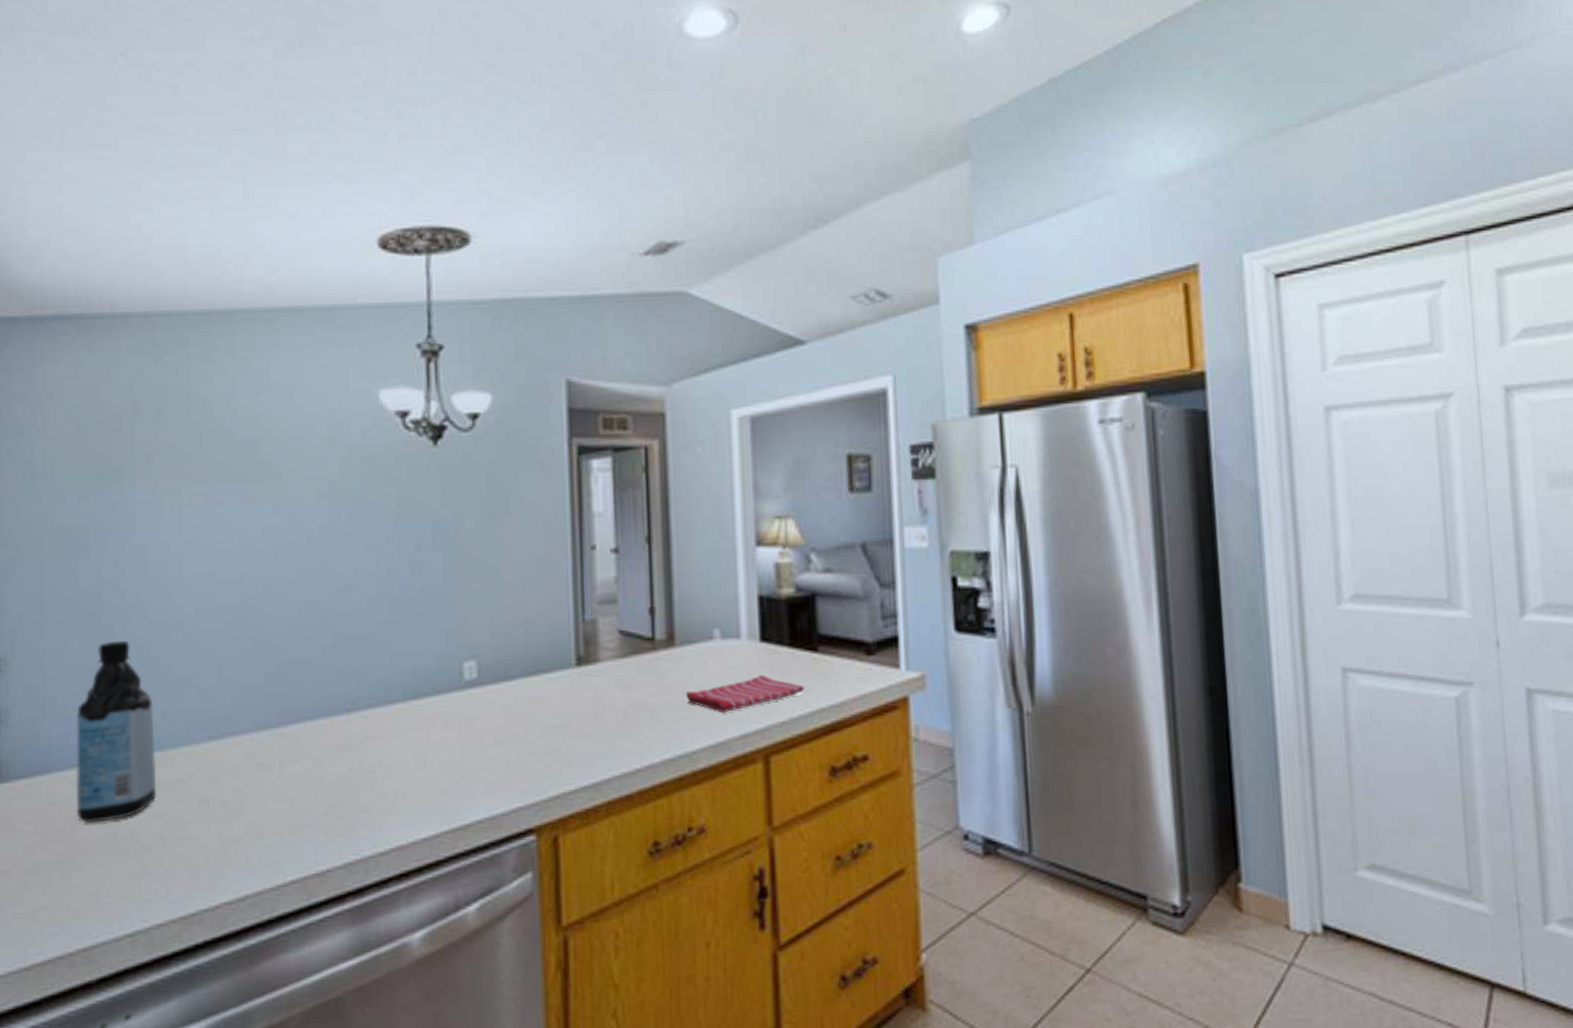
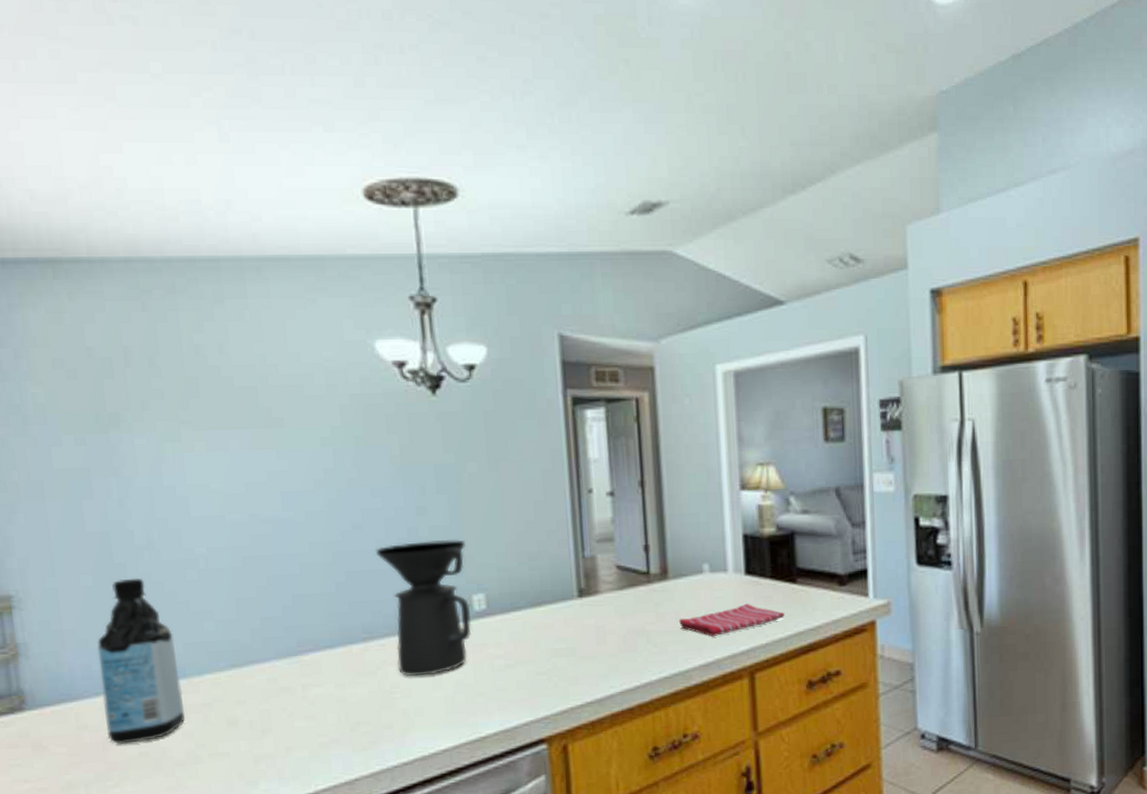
coffee maker: none [366,601,461,754] -> present [376,540,472,677]

